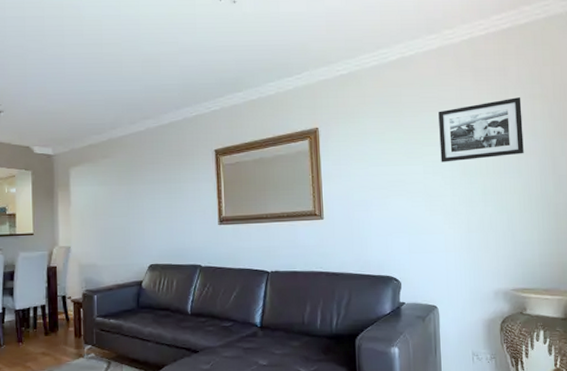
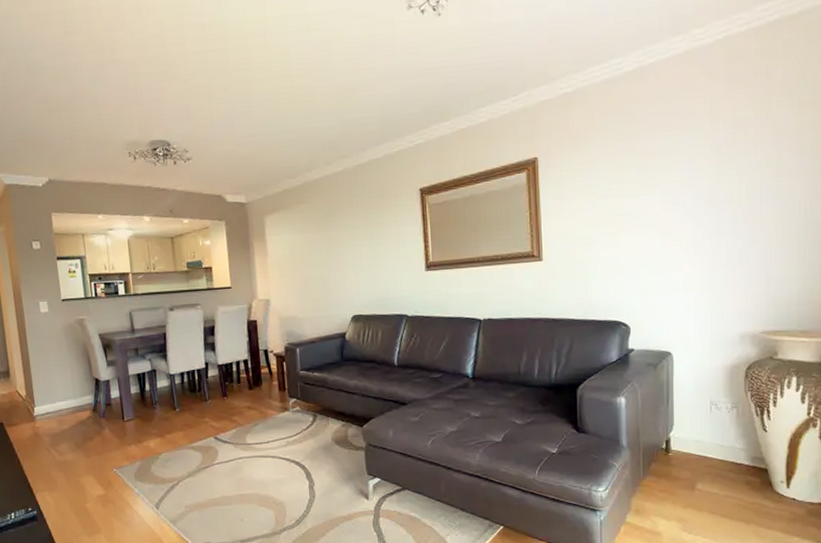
picture frame: present [438,97,524,162] -> none [682,106,787,190]

